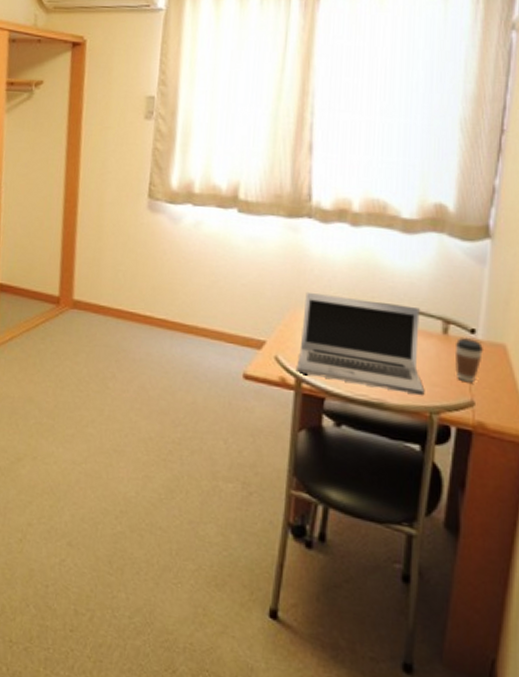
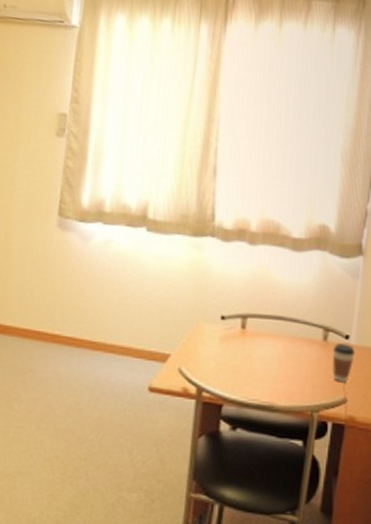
laptop: present [297,291,425,396] -> none [198,306,308,397]

